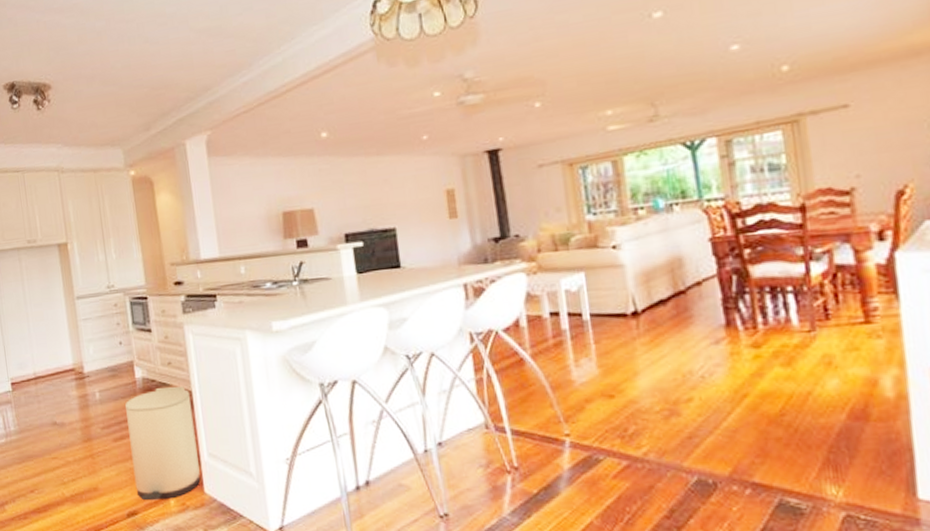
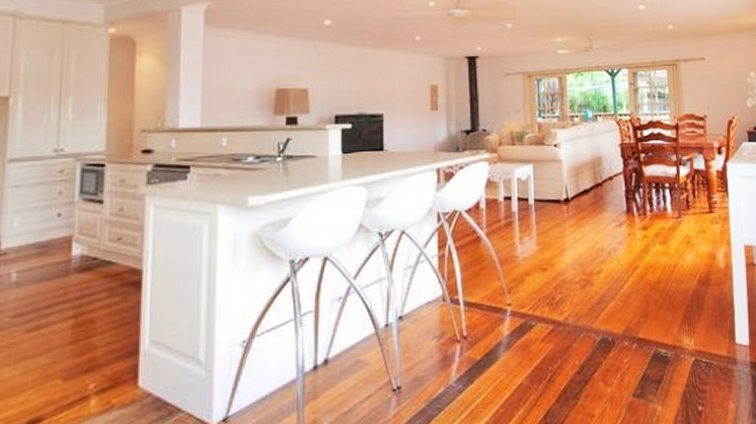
pedal bin: present [124,385,201,501] -> none [45,264,140,404]

